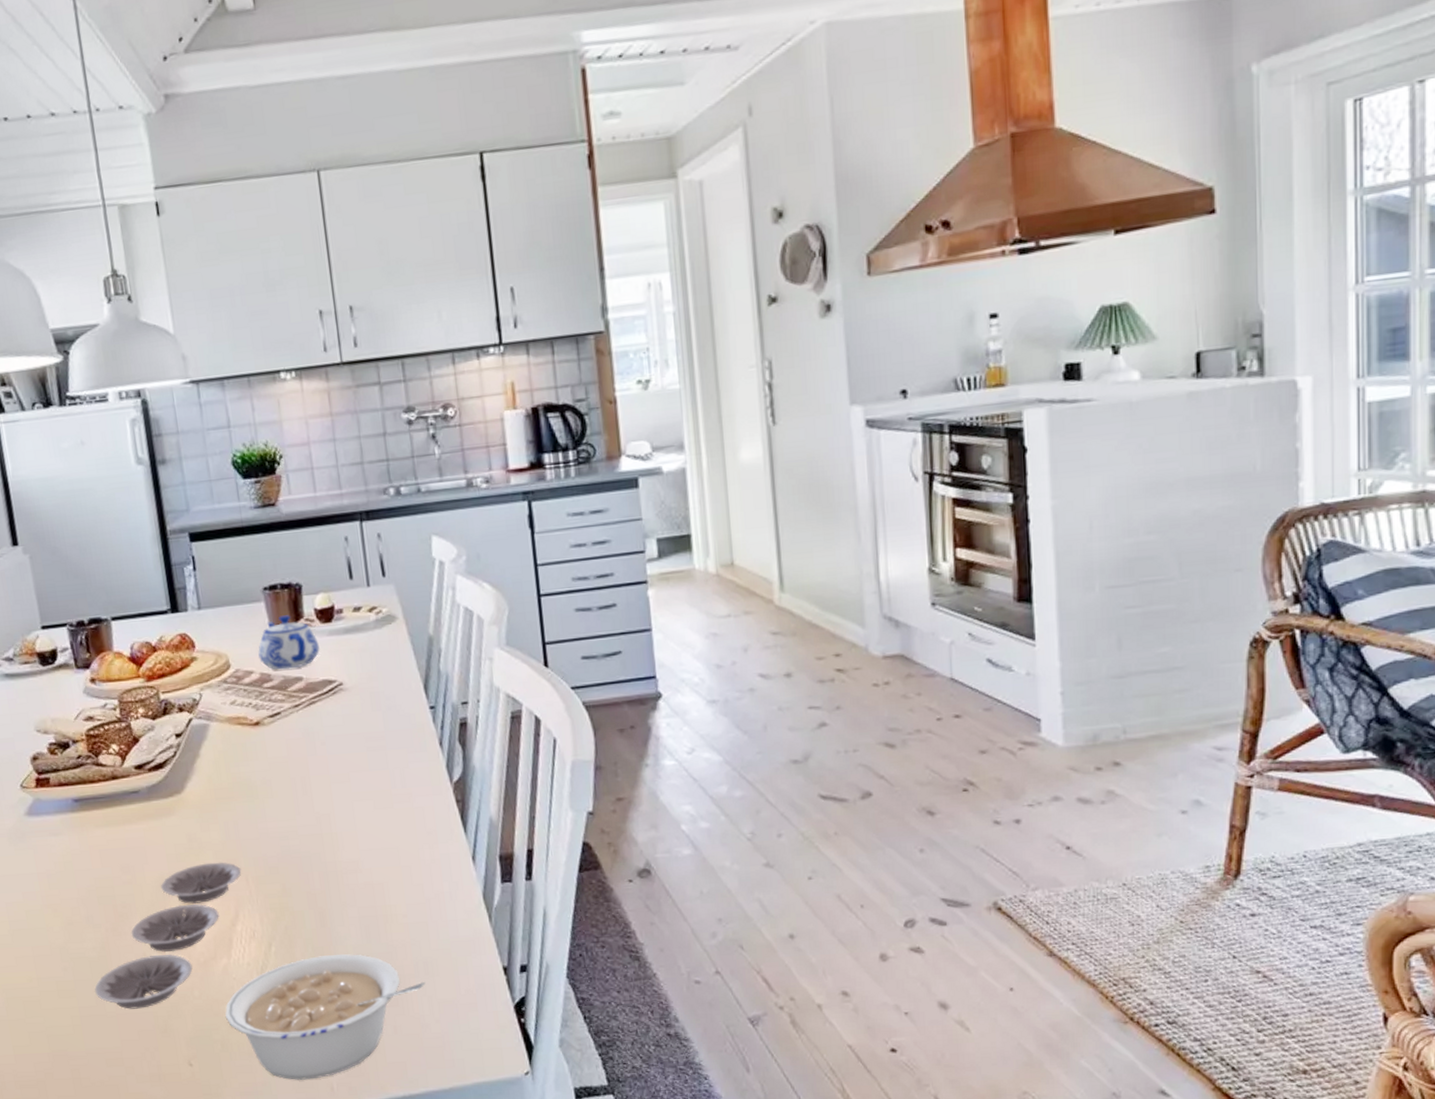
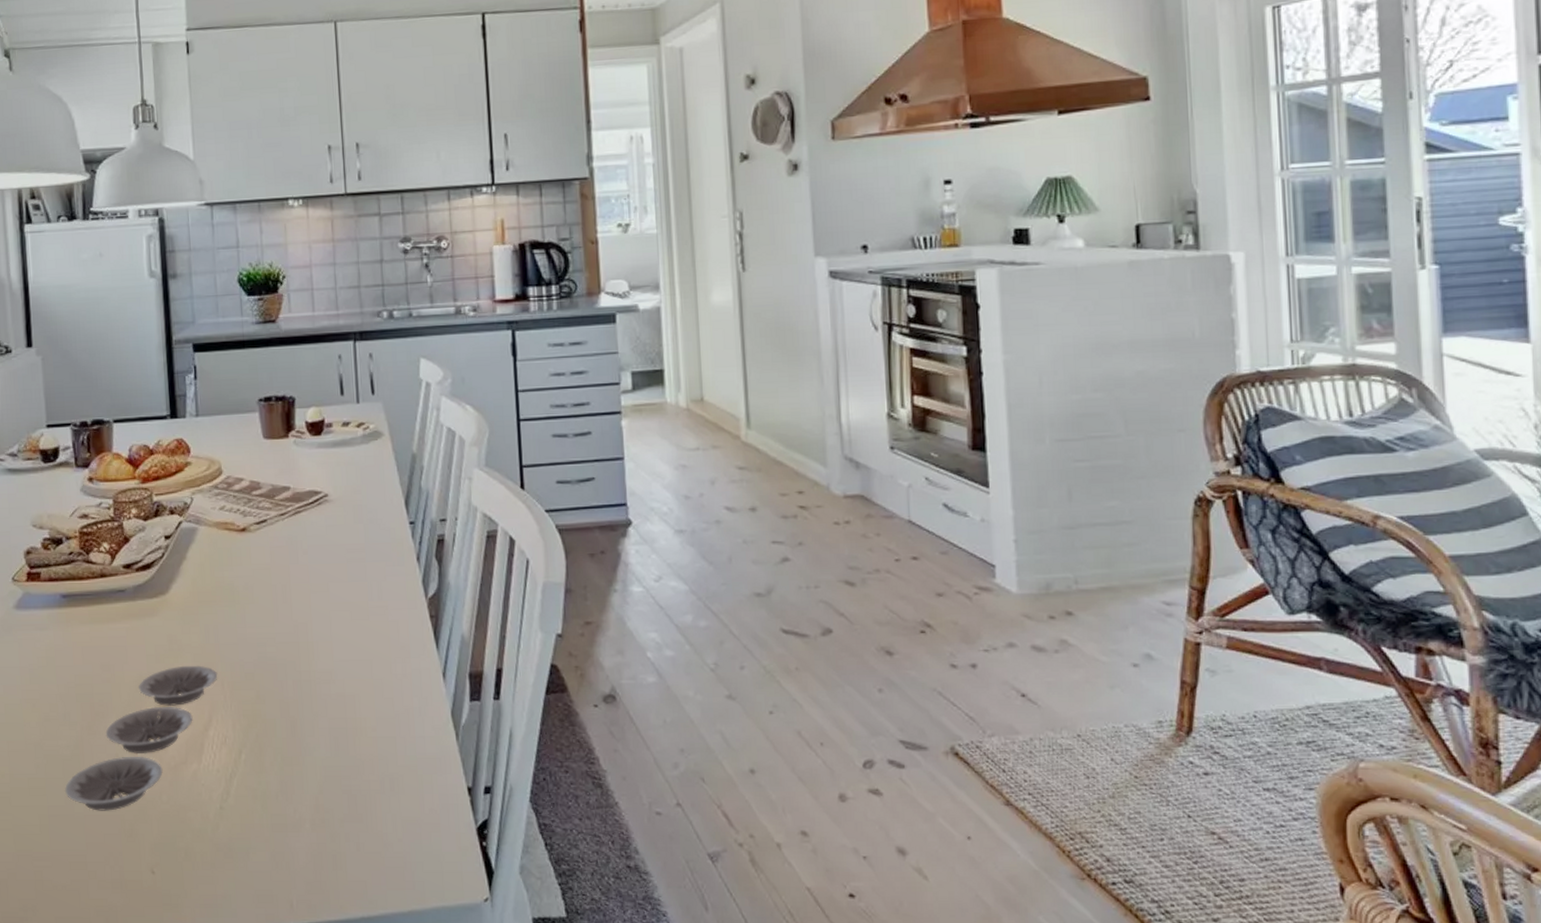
legume: present [225,954,426,1080] -> none [191,766,391,894]
teapot: present [258,615,321,670] -> none [249,426,309,479]

